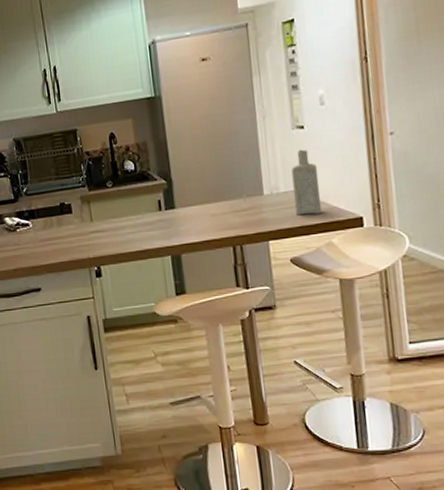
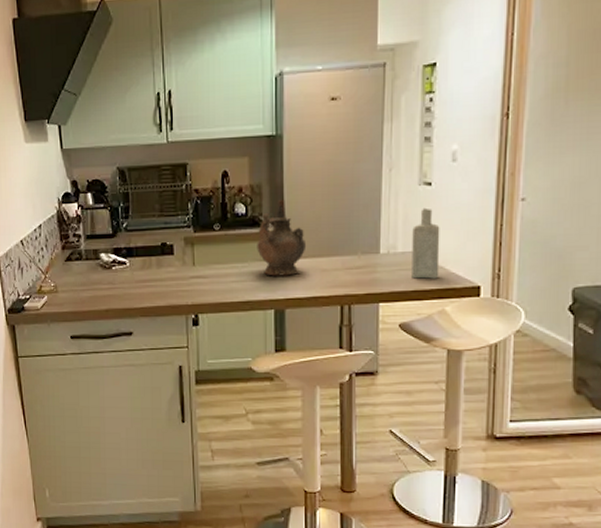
ceremonial vessel: none [148,153,195,225] -> present [257,199,307,276]

